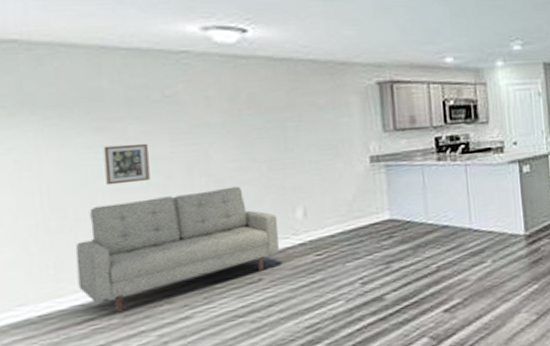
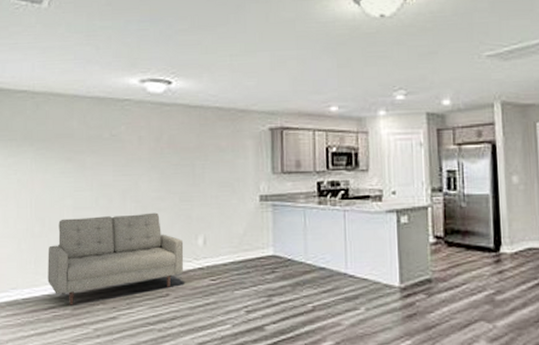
picture frame: present [103,143,150,186] -> none [70,172,99,203]

